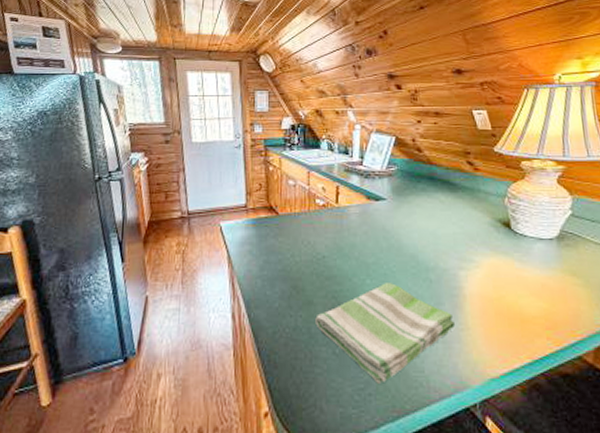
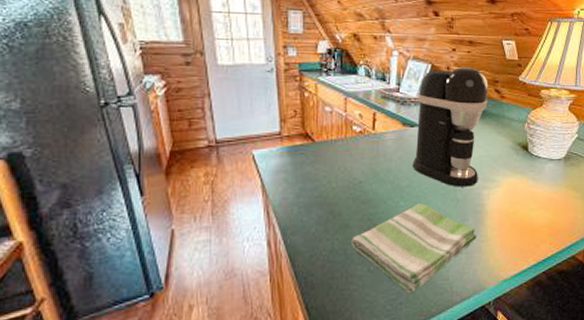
coffee maker: none [378,139,460,267] -> present [412,67,489,187]

